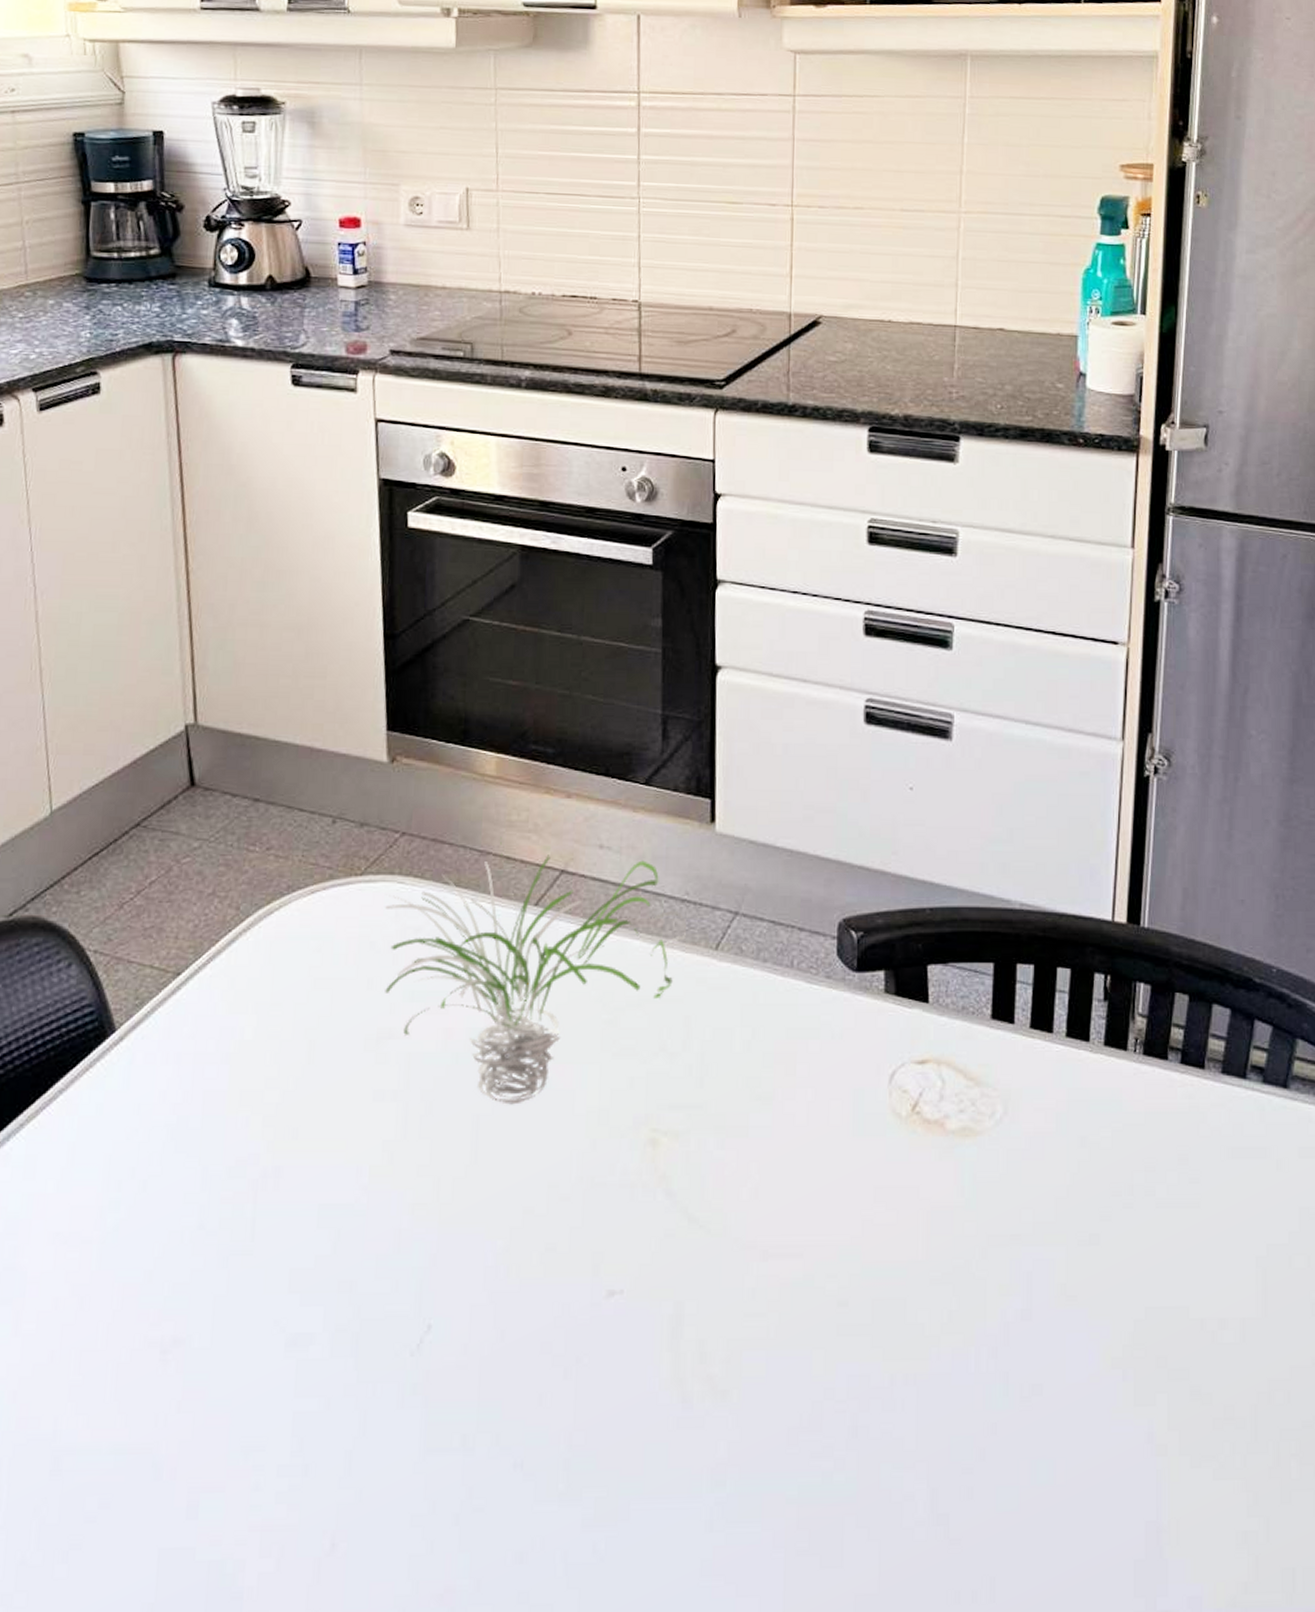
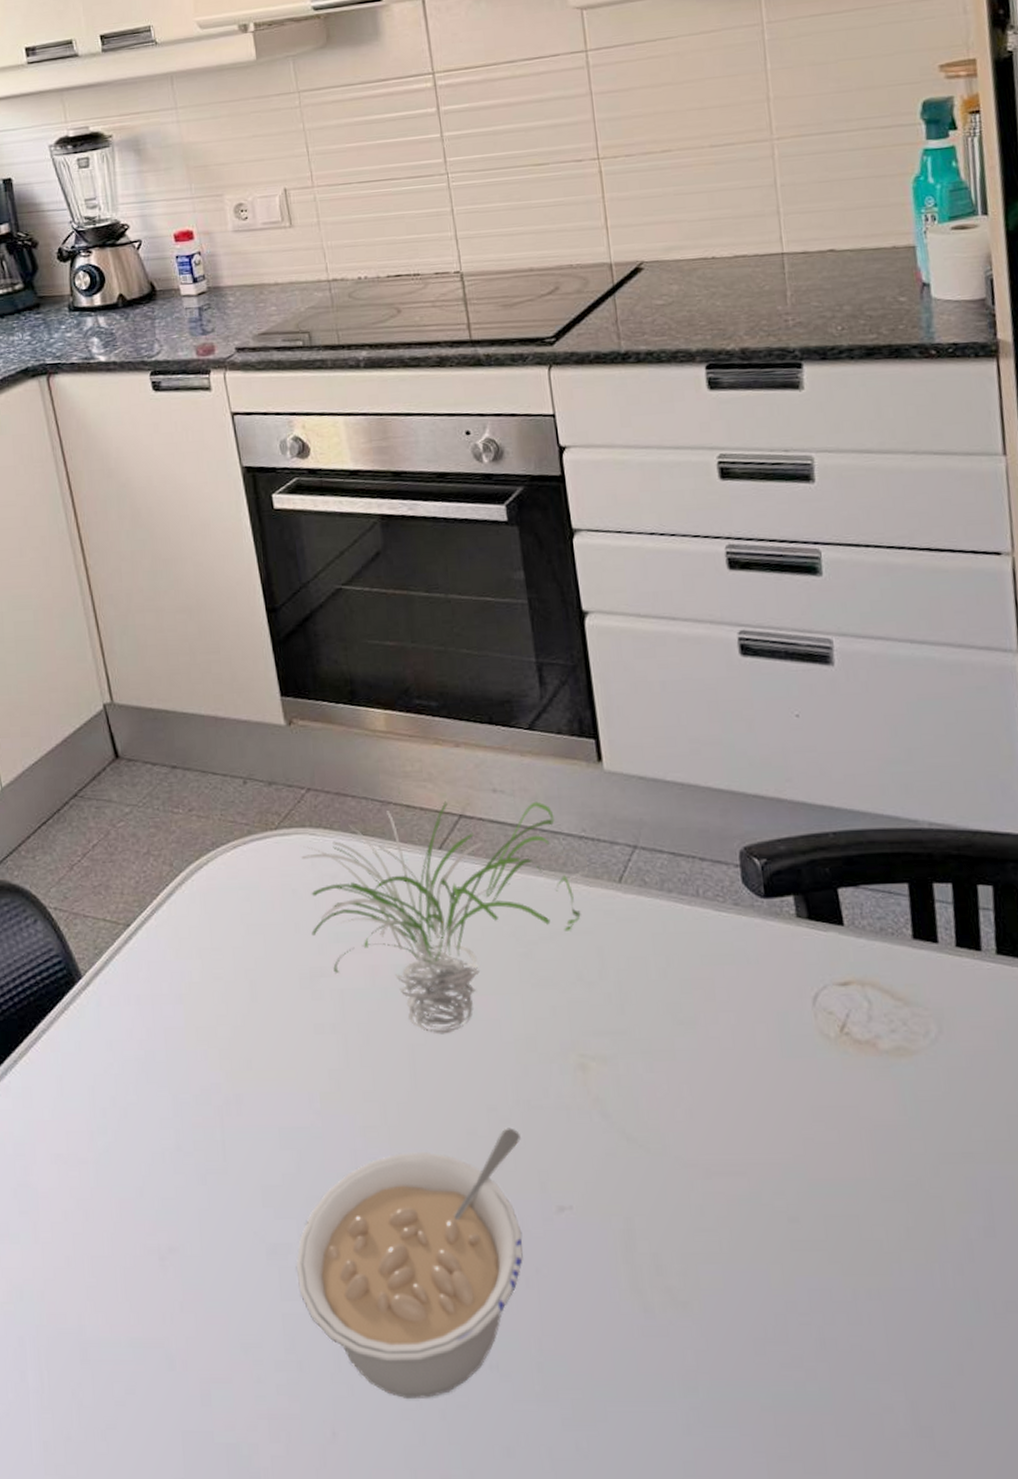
legume: none [316,1206,579,1503] -> present [296,1128,523,1398]

